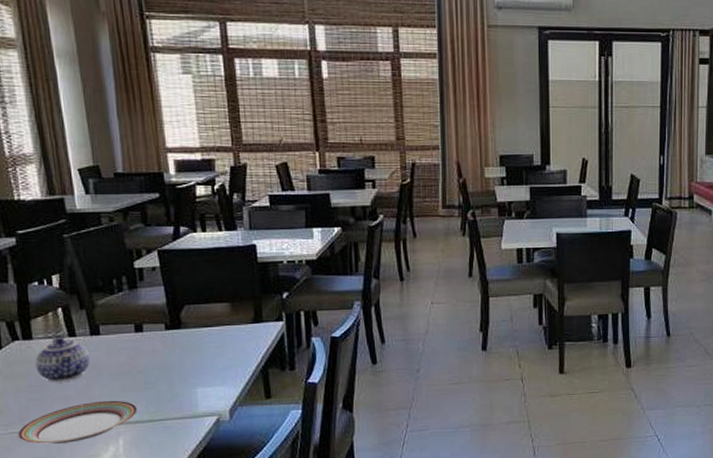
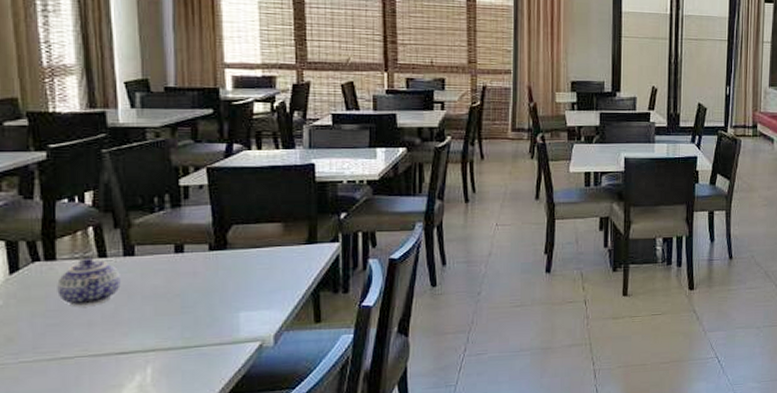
plate: present [17,400,138,444] -> none [27,325,171,374]

